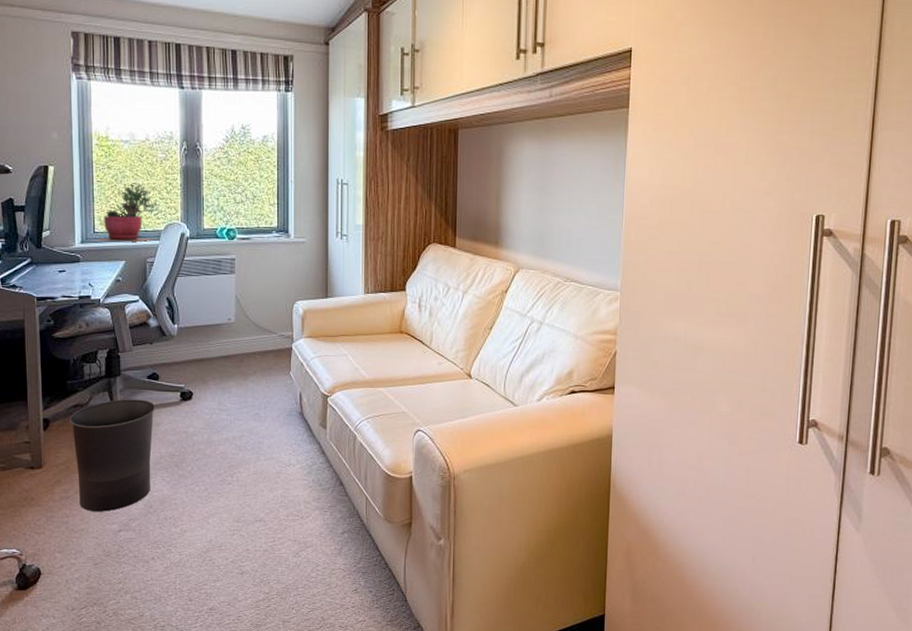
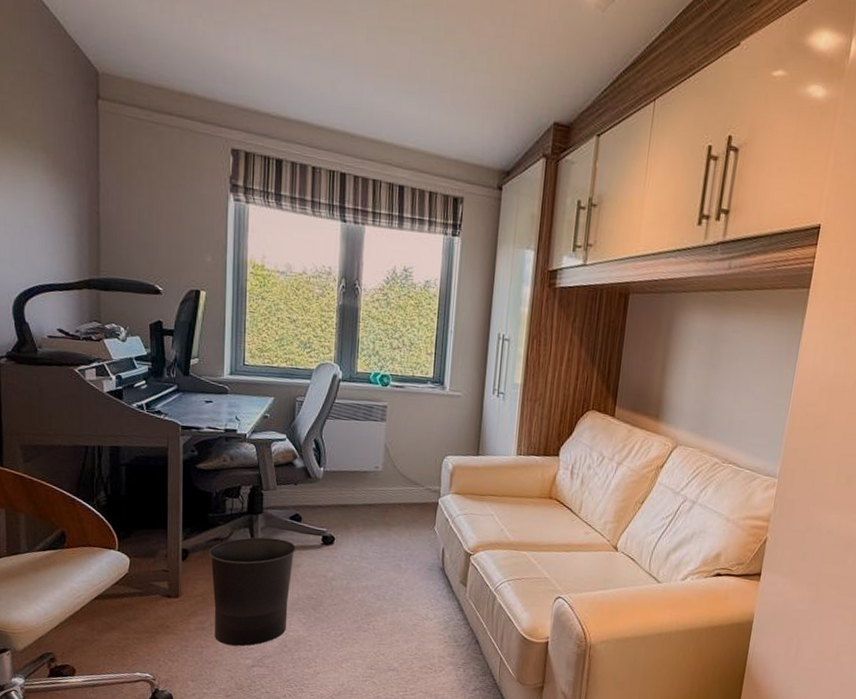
succulent plant: present [90,184,159,243] -> none [239,318,310,380]

